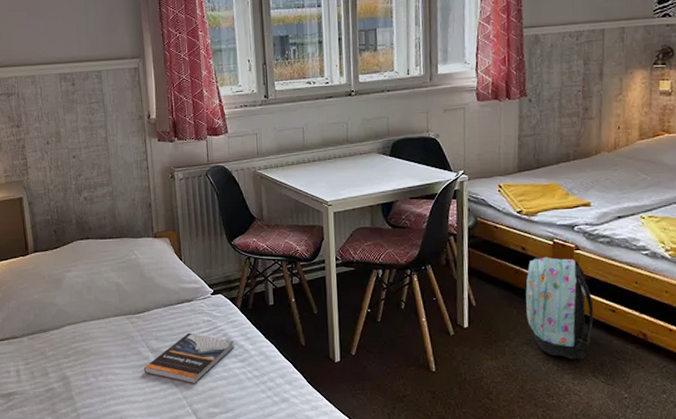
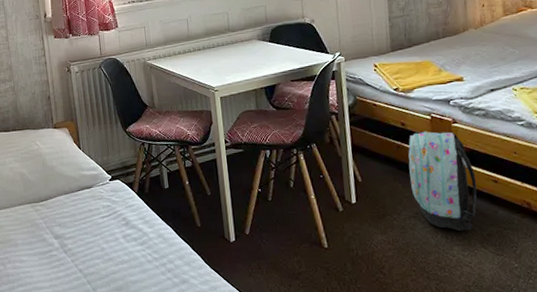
book: present [143,332,234,384] -> none [48,218,134,269]

